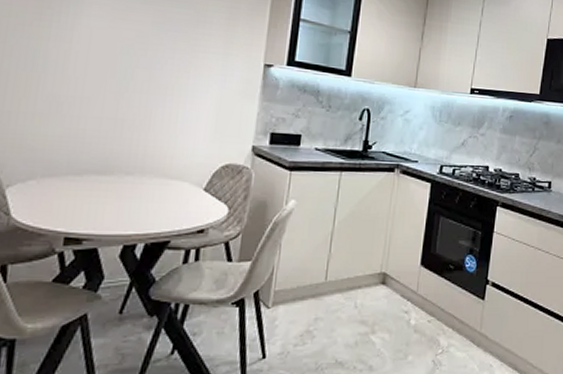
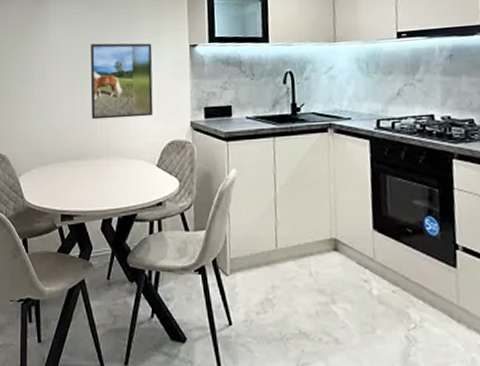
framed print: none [126,41,219,135] -> present [90,43,154,120]

